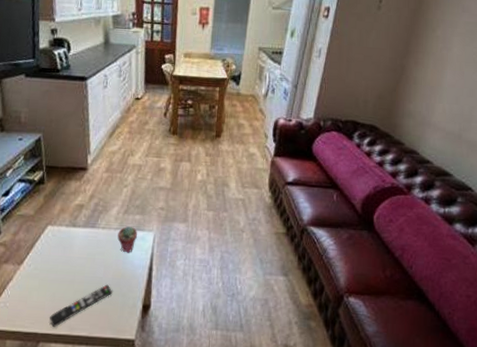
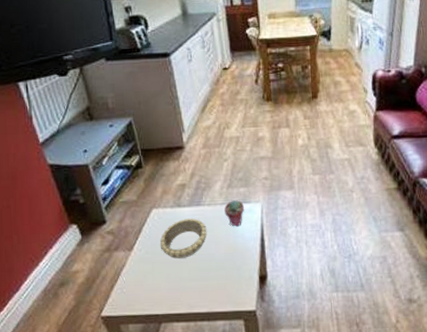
decorative bowl: none [49,239,98,279] -> present [160,218,207,260]
remote control: present [50,284,113,328] -> none [168,260,227,308]

